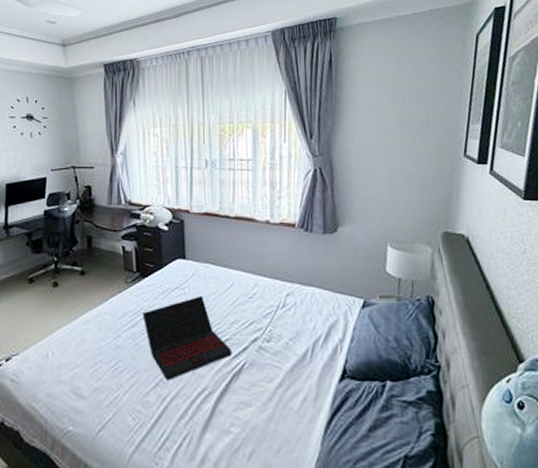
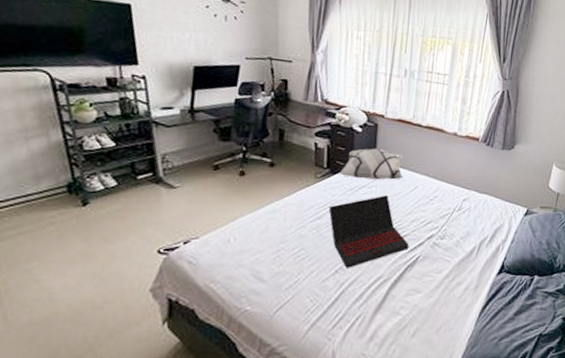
decorative pillow: none [149,246,216,280] -> present [338,148,404,180]

